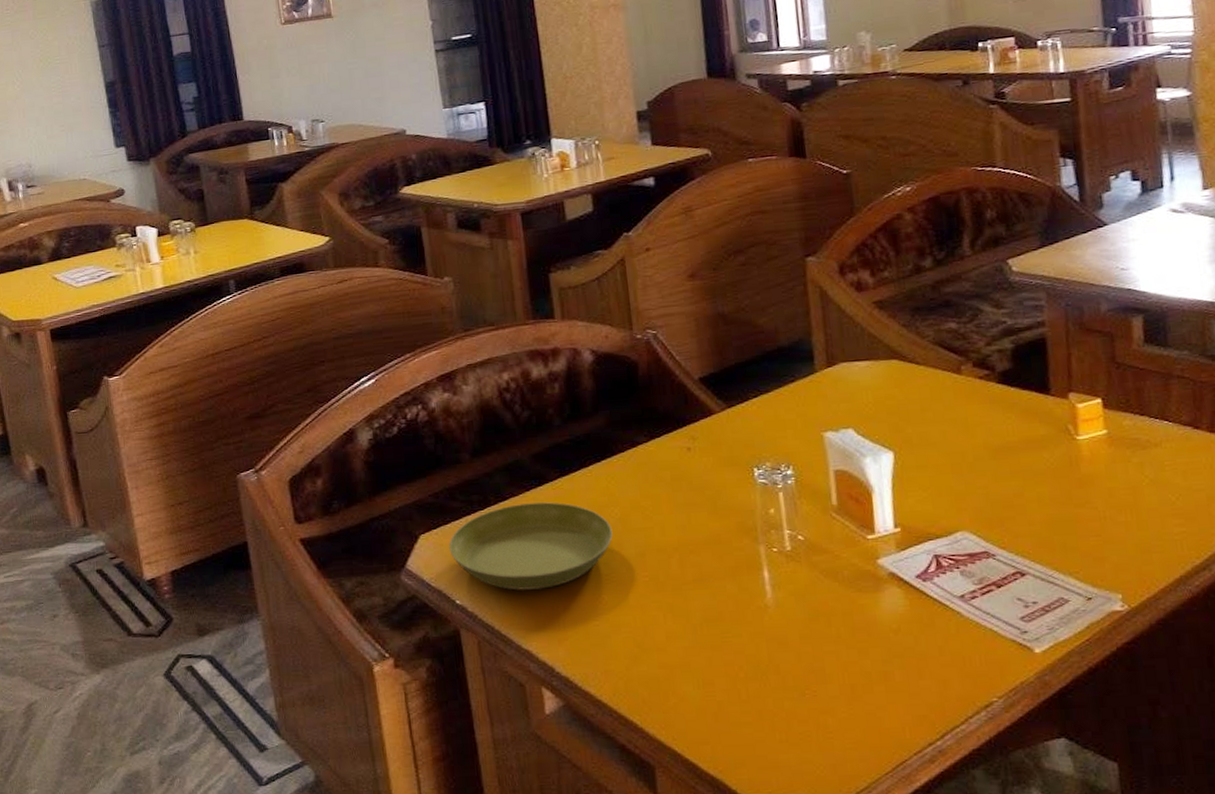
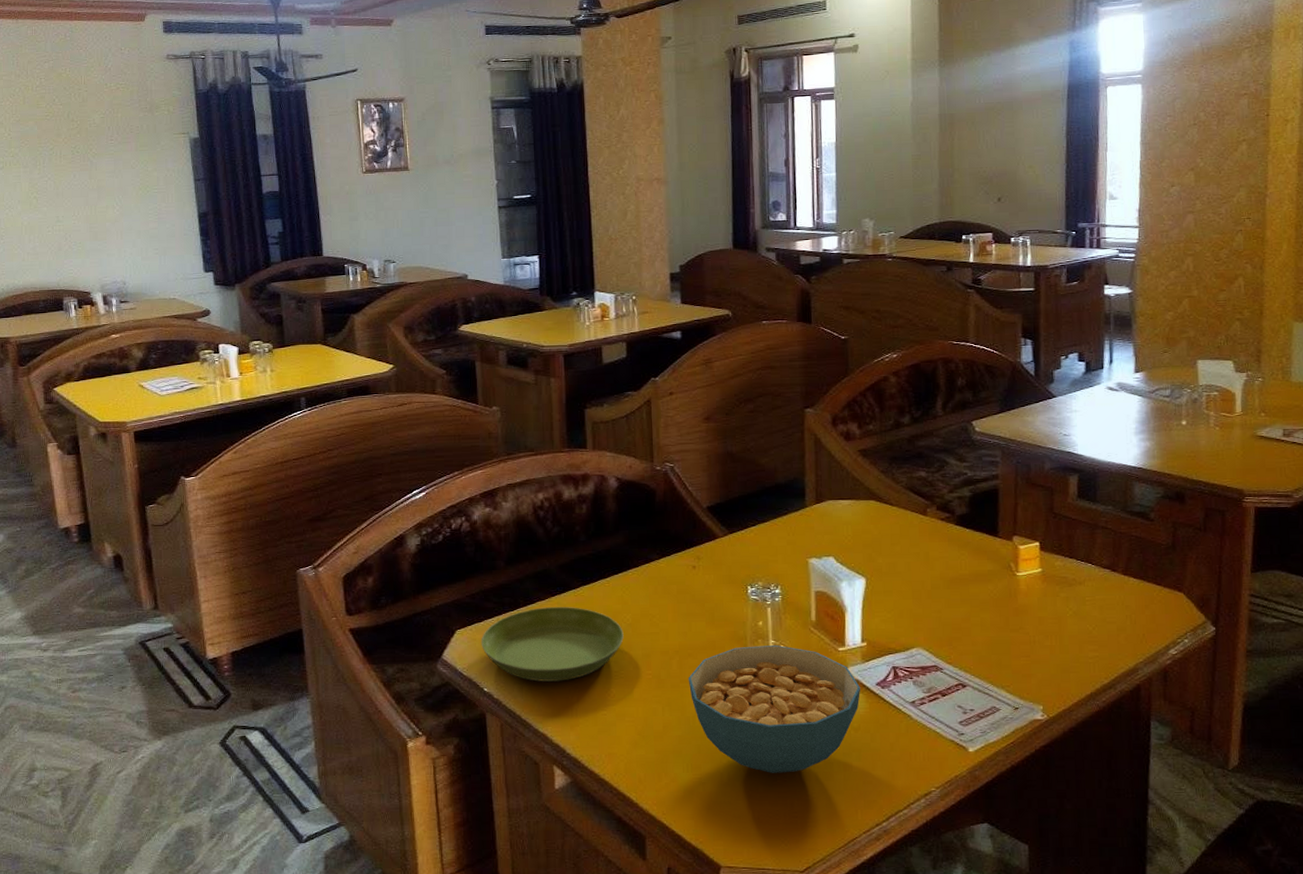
cereal bowl: none [691,535,898,687] -> present [688,644,861,773]

